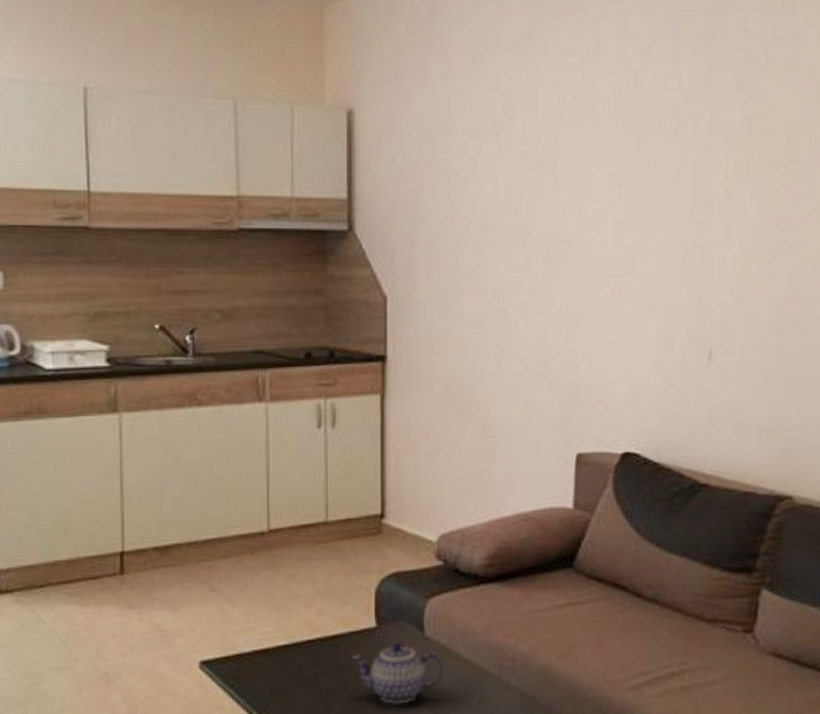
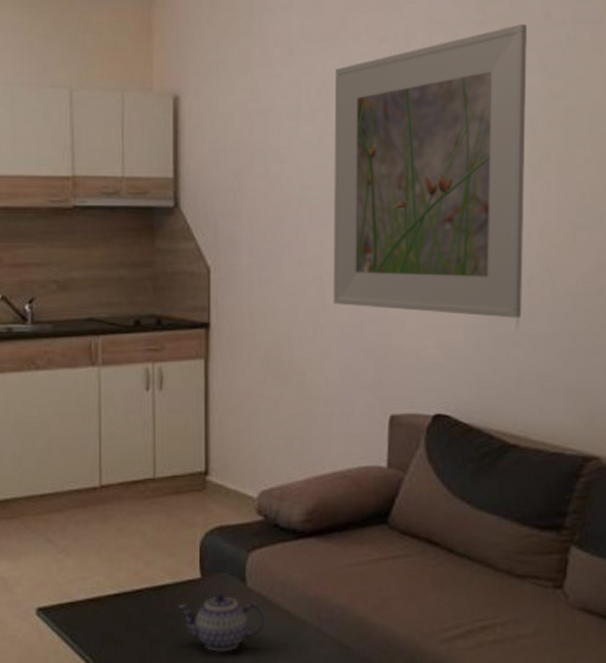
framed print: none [517,39,724,351] -> present [333,24,527,318]

